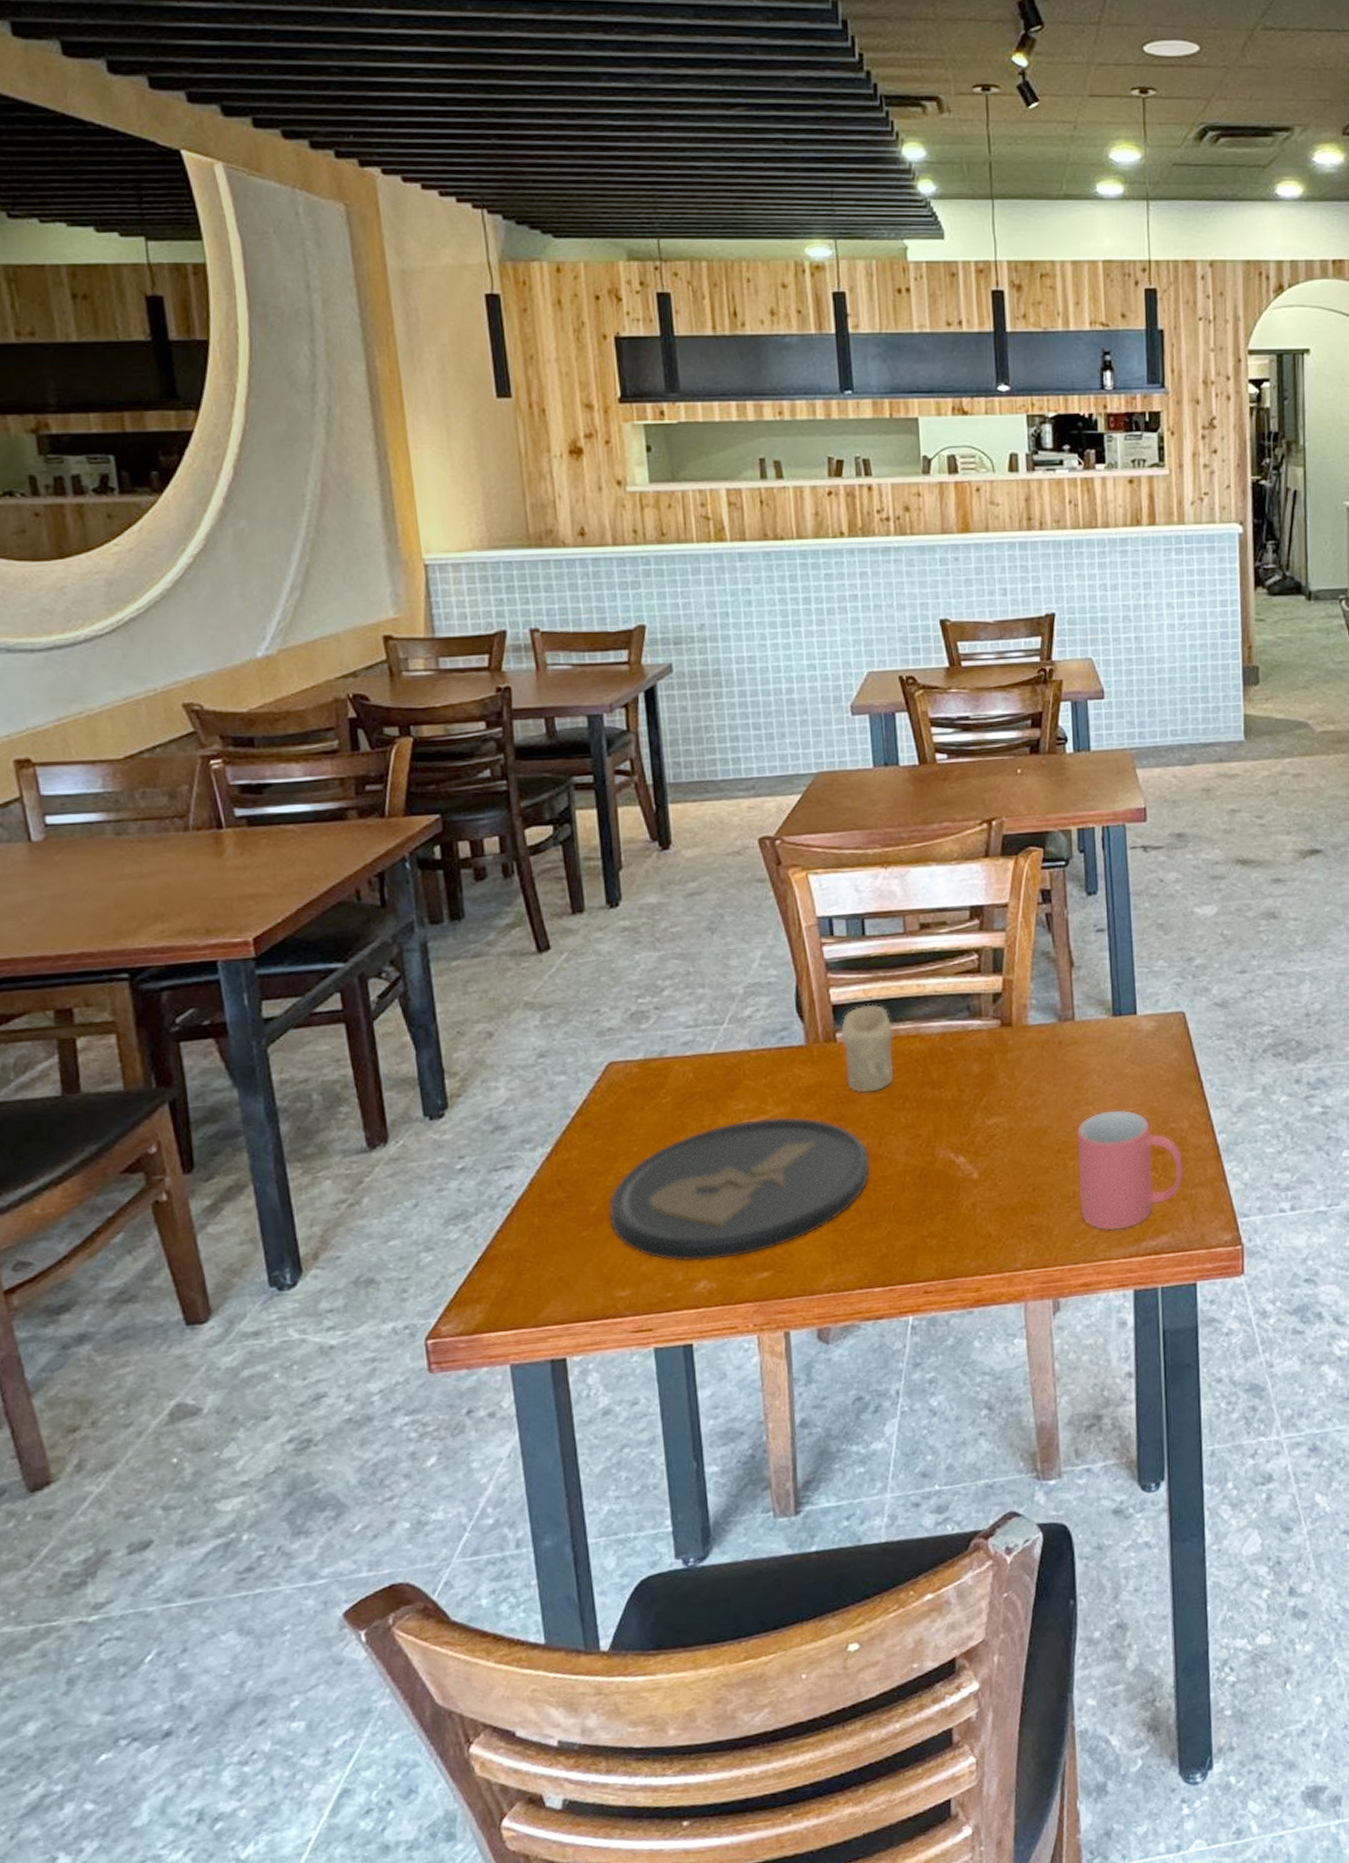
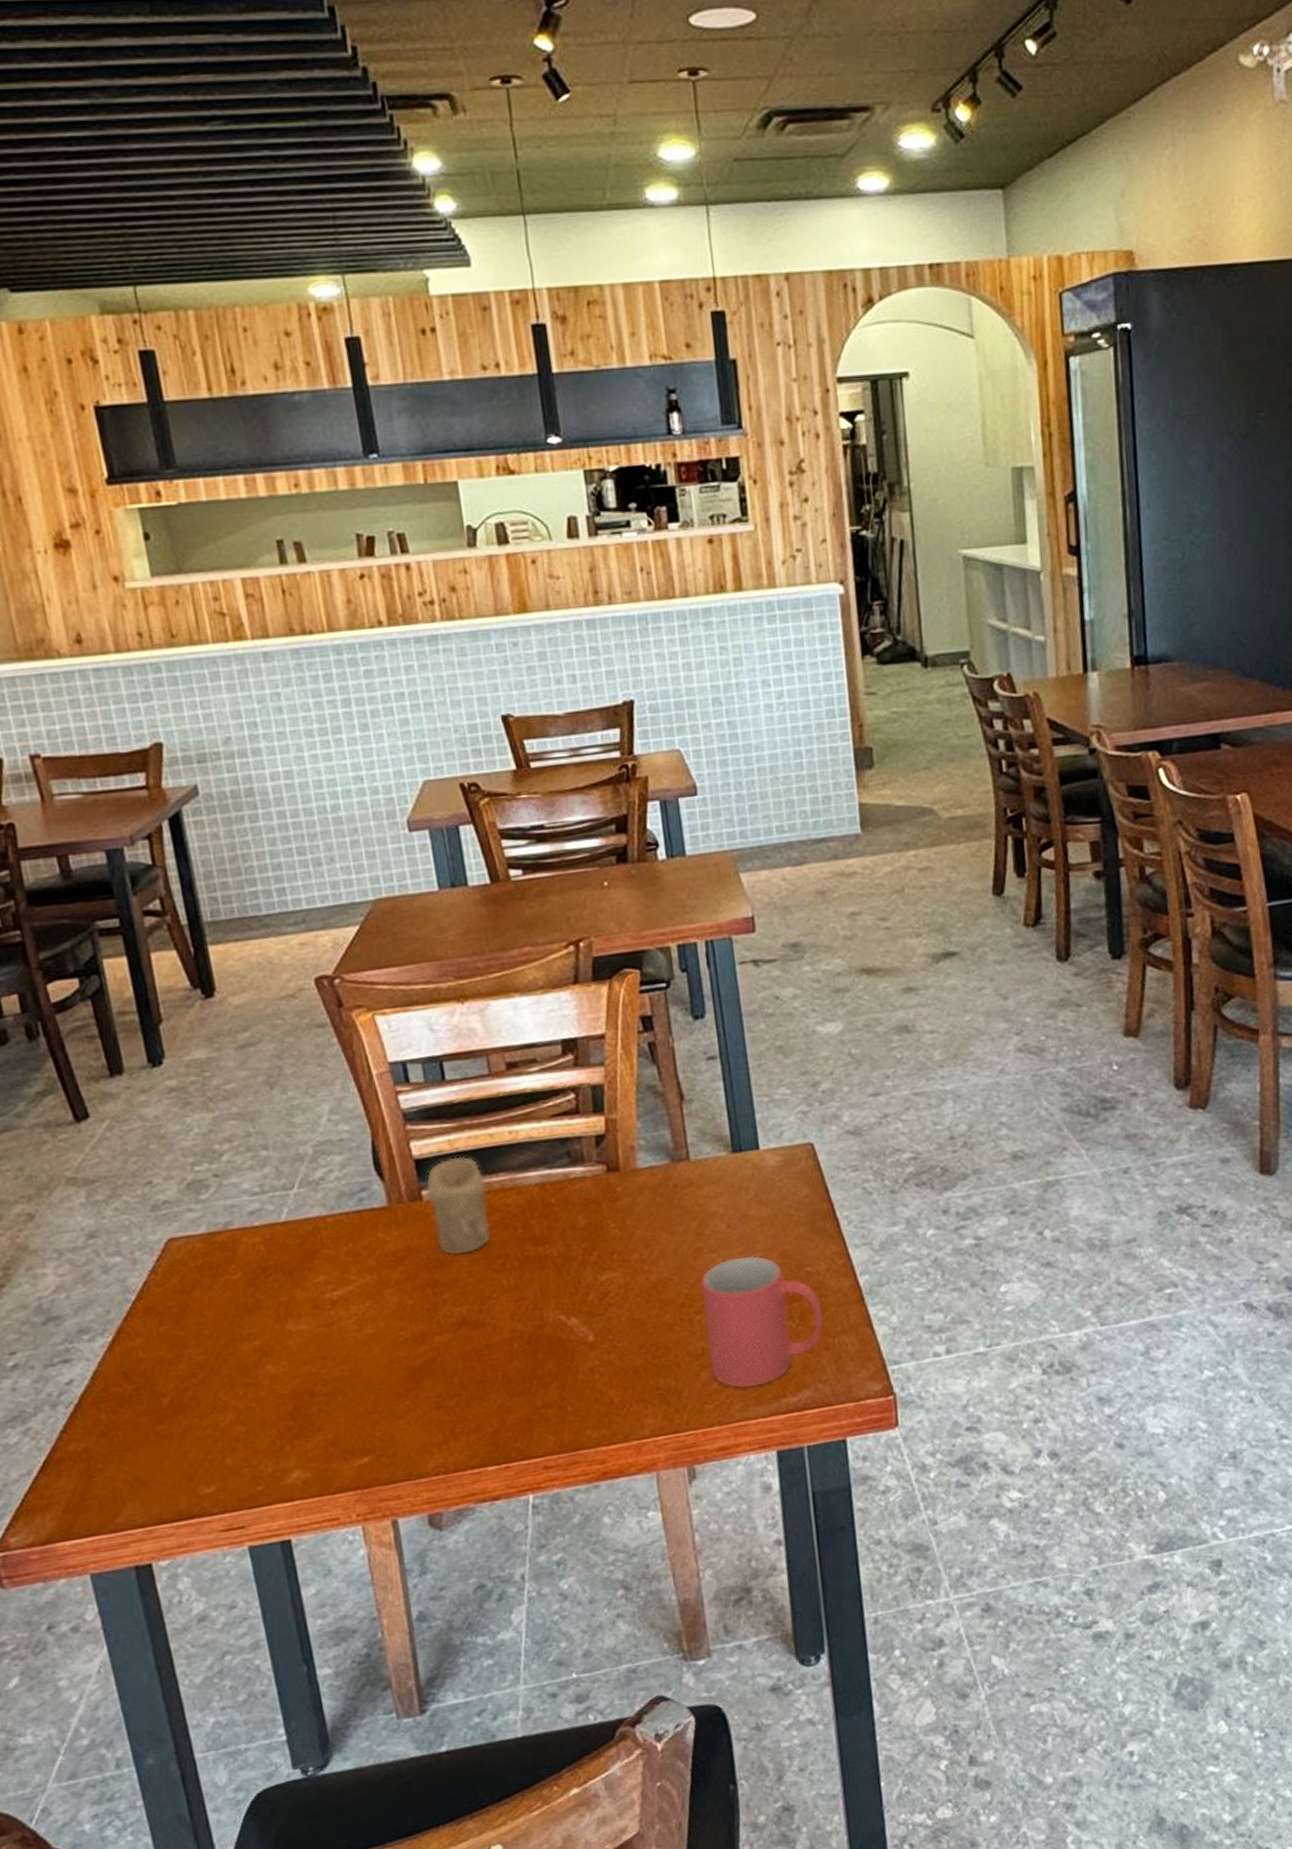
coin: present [608,1117,871,1262] -> none [182,1286,473,1452]

